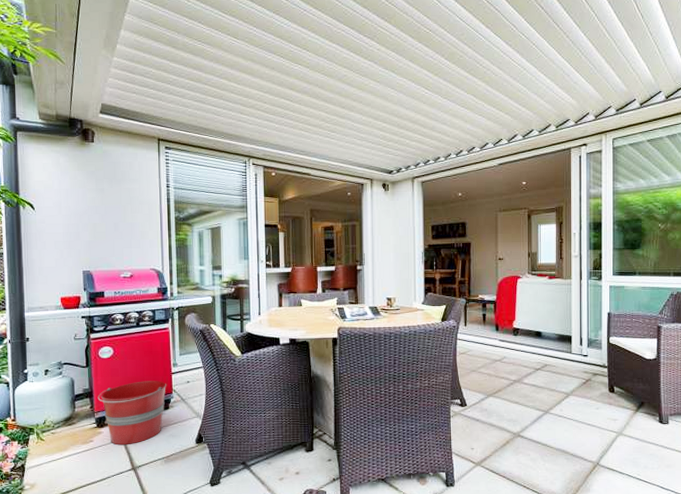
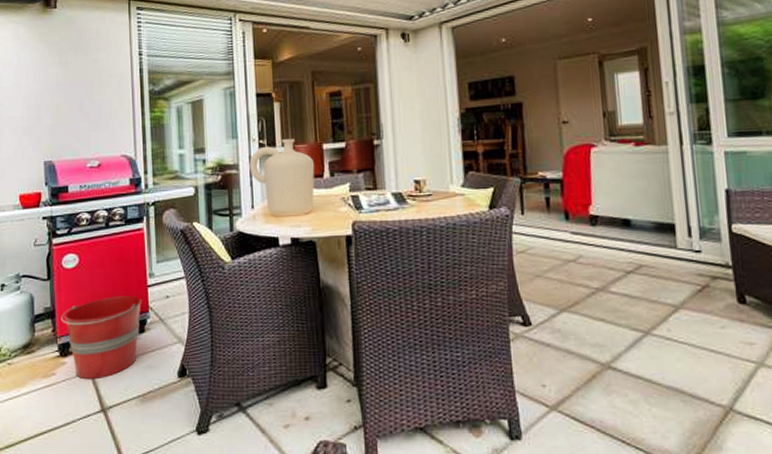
water jug: none [258,262,310,322] -> present [249,139,315,217]

